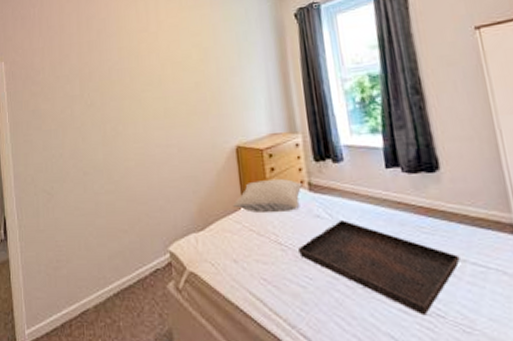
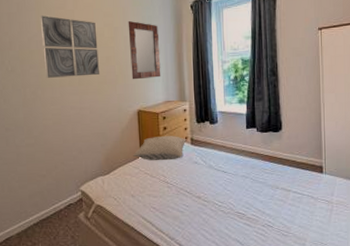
wall art: none [121,40,189,111] -> present [40,15,100,78]
home mirror: none [219,38,263,109] -> present [128,21,161,80]
serving tray: present [298,220,460,316] -> none [180,165,287,227]

